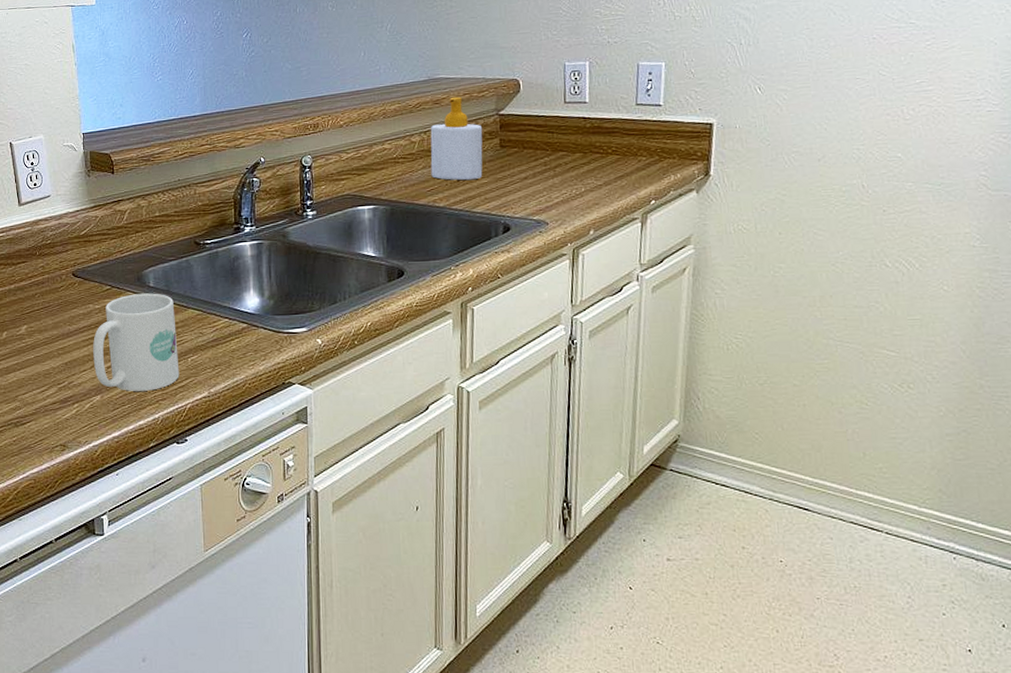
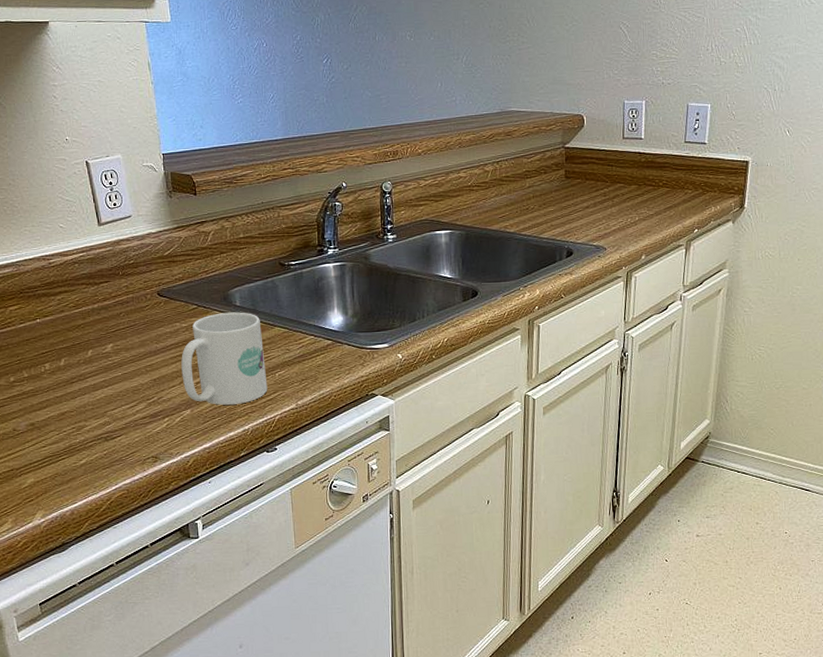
soap bottle: present [430,96,483,181] -> none [502,129,550,208]

